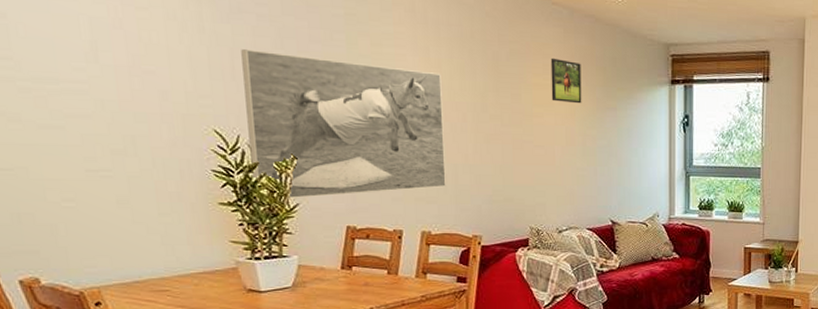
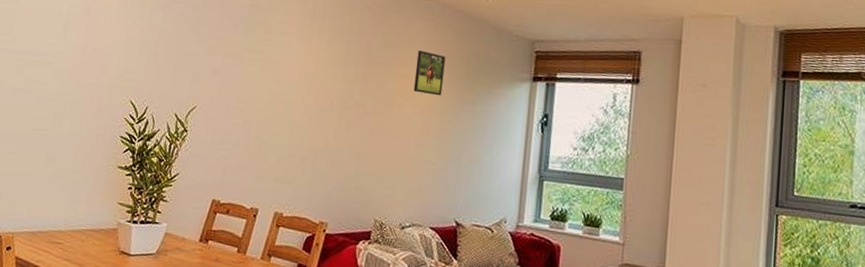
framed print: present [241,49,446,199] -> none [149,33,318,170]

